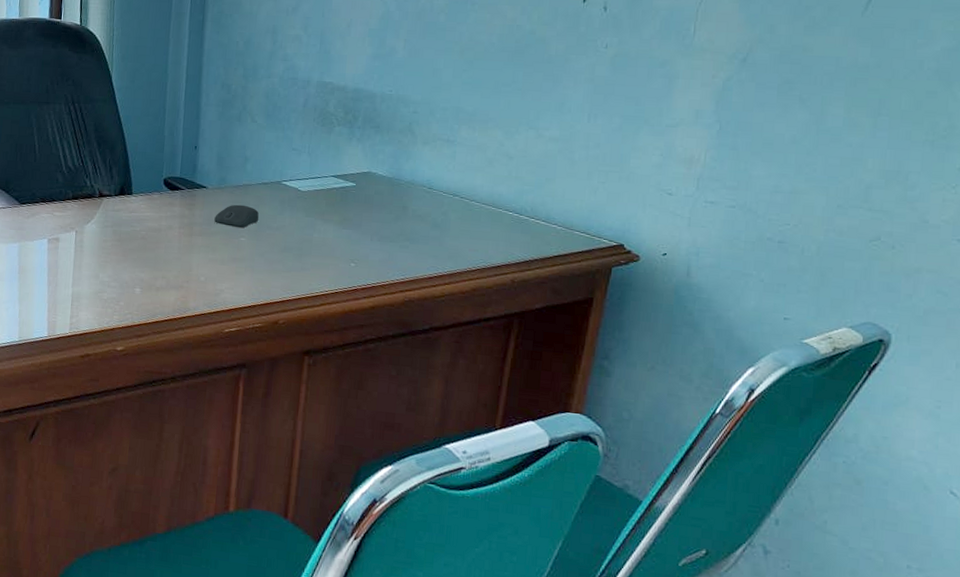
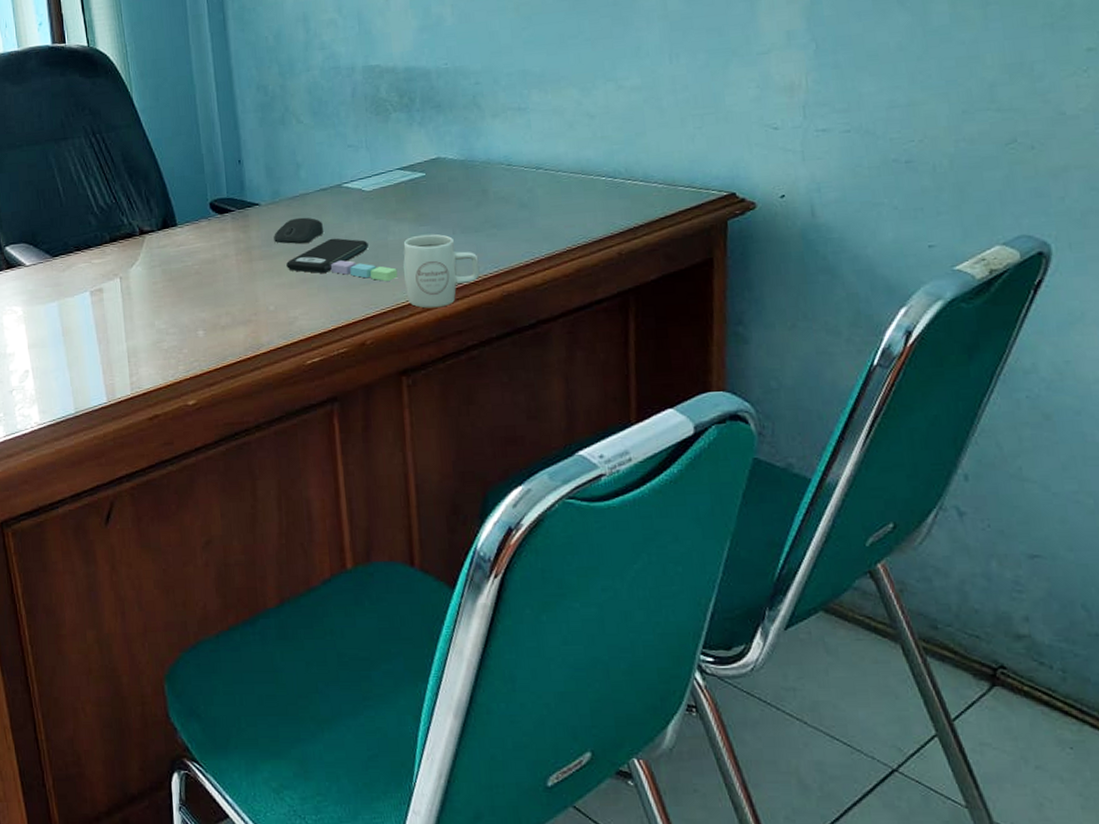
phone: none [221,227,295,257] -> present [286,238,368,274]
sticky notes: none [259,246,317,273] -> present [330,259,398,282]
mug: none [321,236,389,302] -> present [403,234,480,309]

